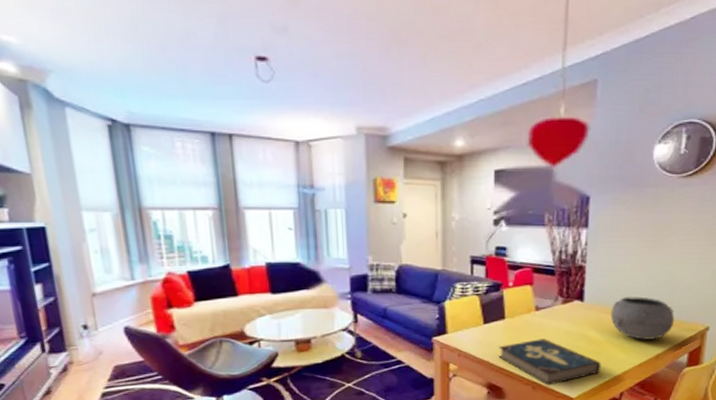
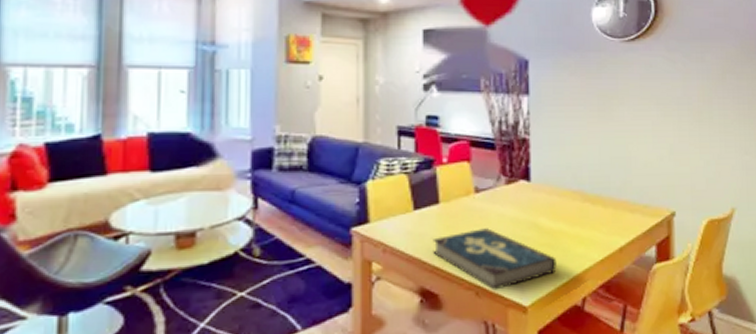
bowl: present [610,296,675,340] -> none [562,174,636,229]

